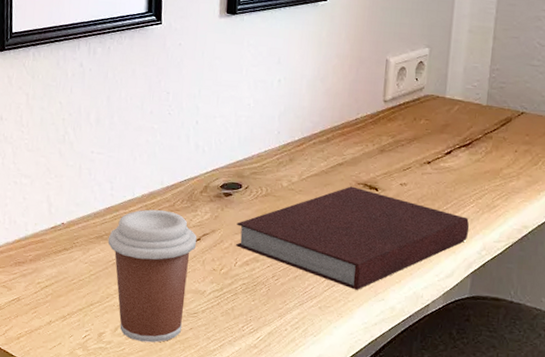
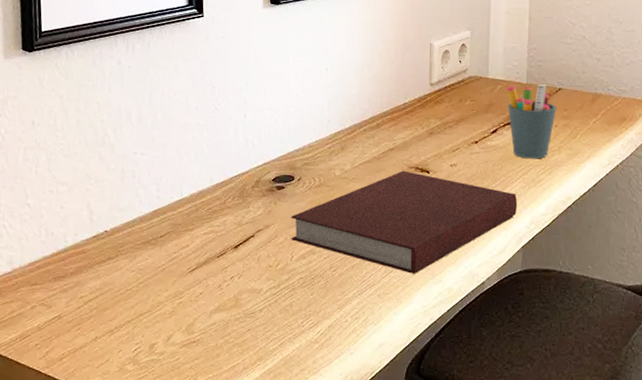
coffee cup: present [108,209,197,343] -> none [156,209,251,349]
pen holder: none [463,106,518,184] -> present [506,84,557,159]

